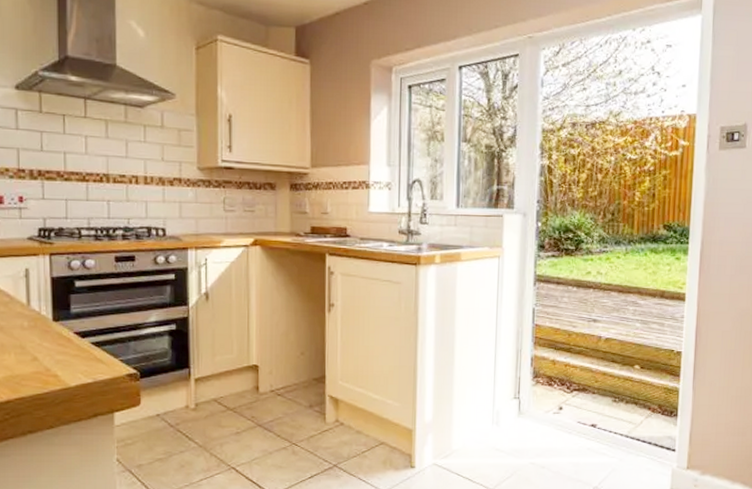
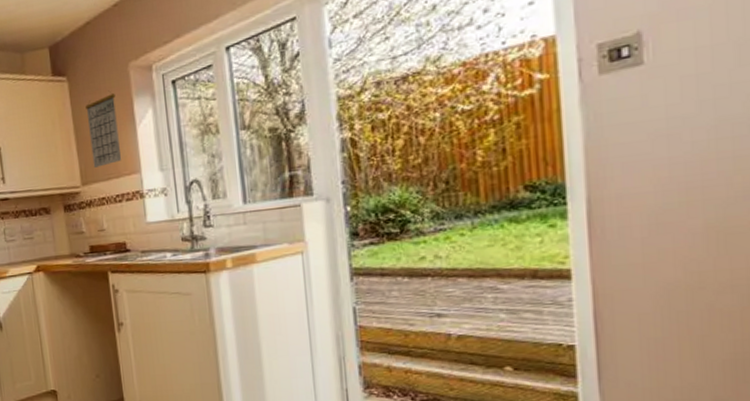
calendar: none [325,82,355,153] -> present [85,90,122,168]

